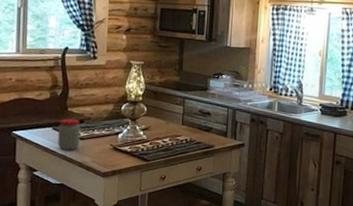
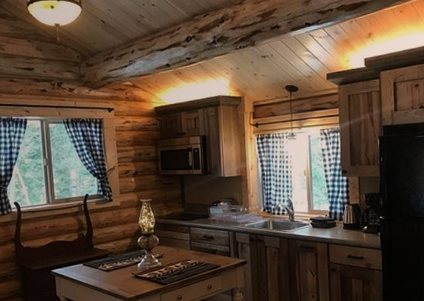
jar: present [58,118,81,151] -> none [87,254,107,283]

